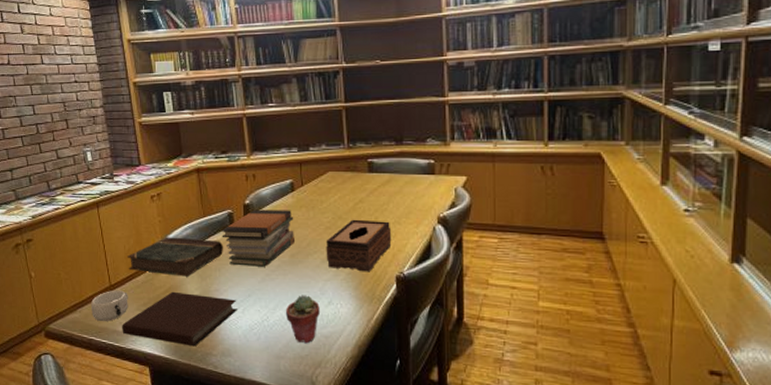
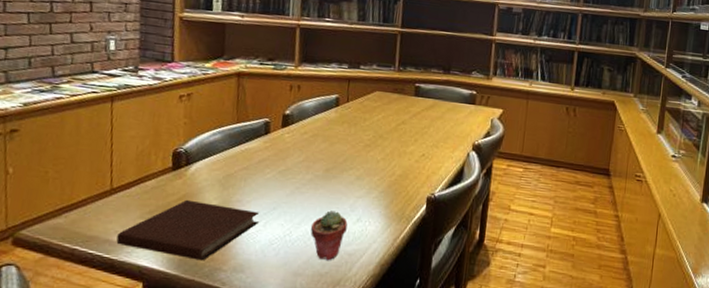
mug: present [91,290,128,321] -> none [80,194,132,230]
book: present [128,237,224,277] -> none [138,140,255,185]
book stack: present [221,209,296,267] -> none [254,120,335,180]
tissue box: present [326,219,392,272] -> none [361,139,429,192]

